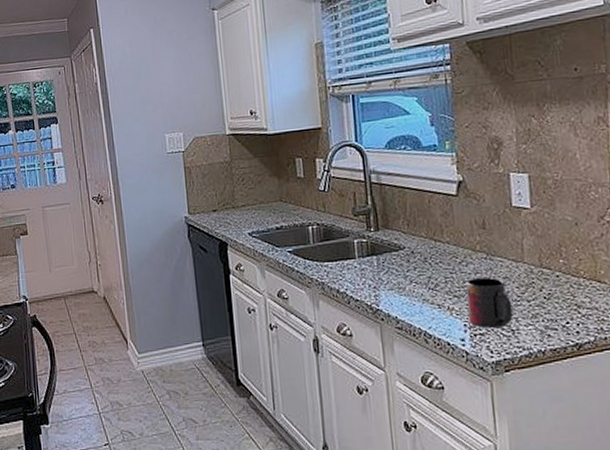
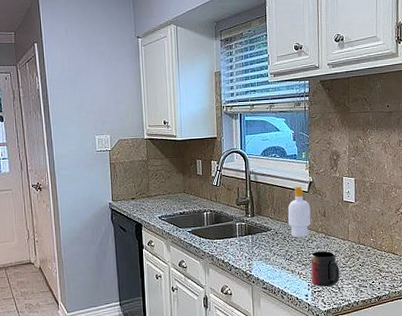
soap bottle: none [427,187,464,260] -> present [287,186,311,238]

